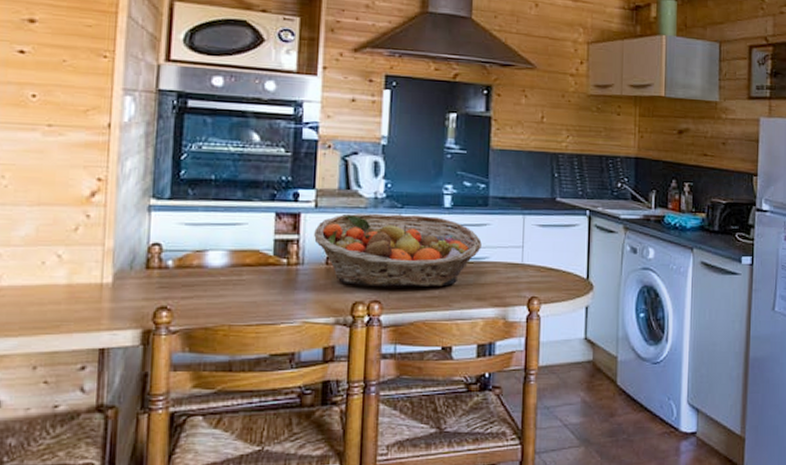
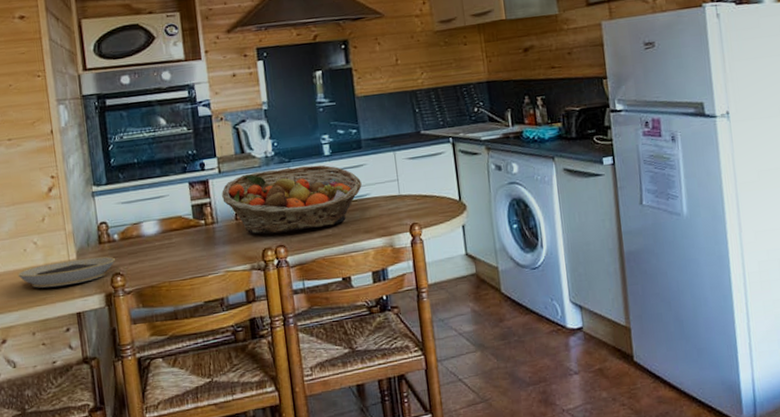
plate: none [26,283,164,314] -> present [17,256,115,288]

